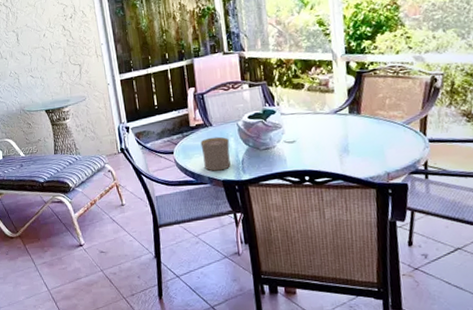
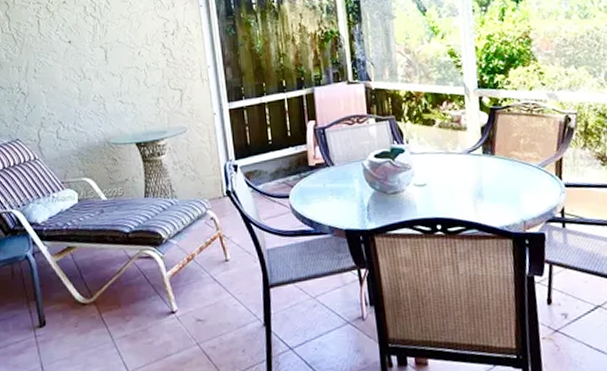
cup: present [200,136,231,171] -> none [320,178,355,219]

